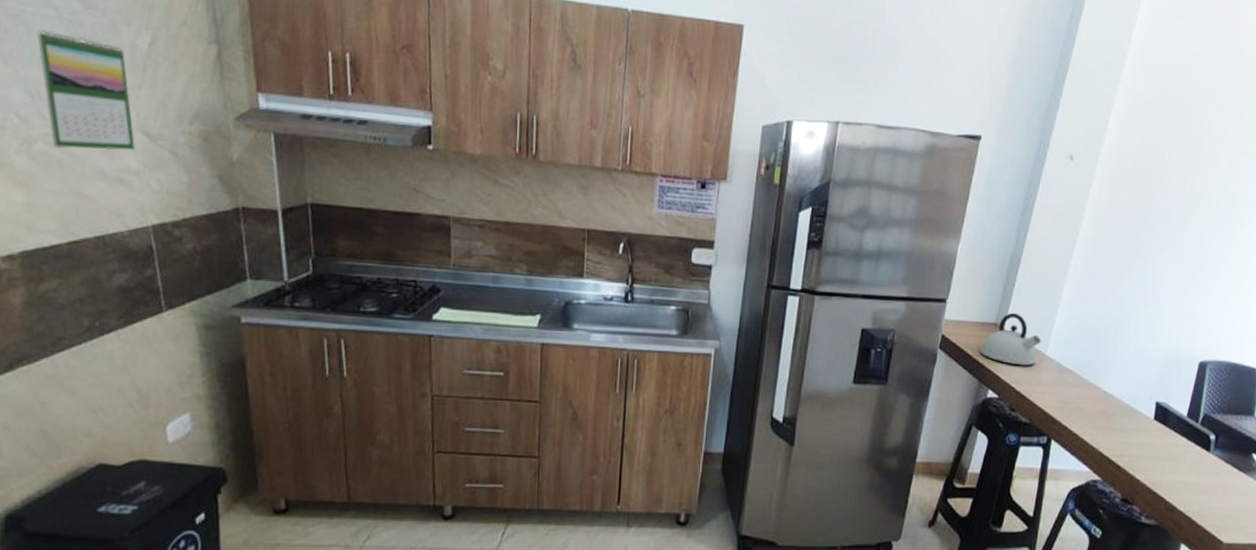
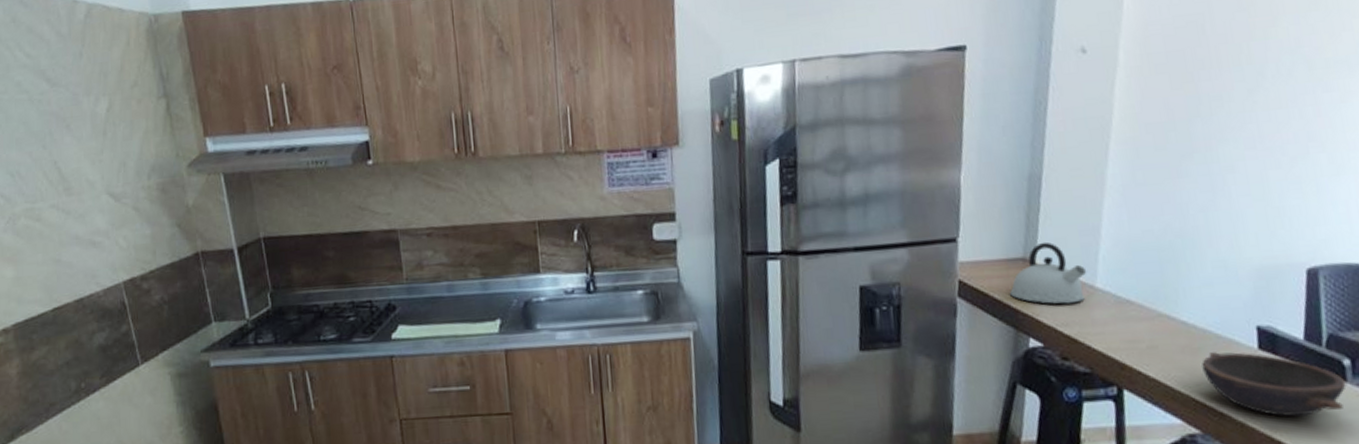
calendar: present [37,29,135,150] -> none [14,113,102,221]
bowl: none [1112,418,1209,475] -> present [1202,352,1346,417]

